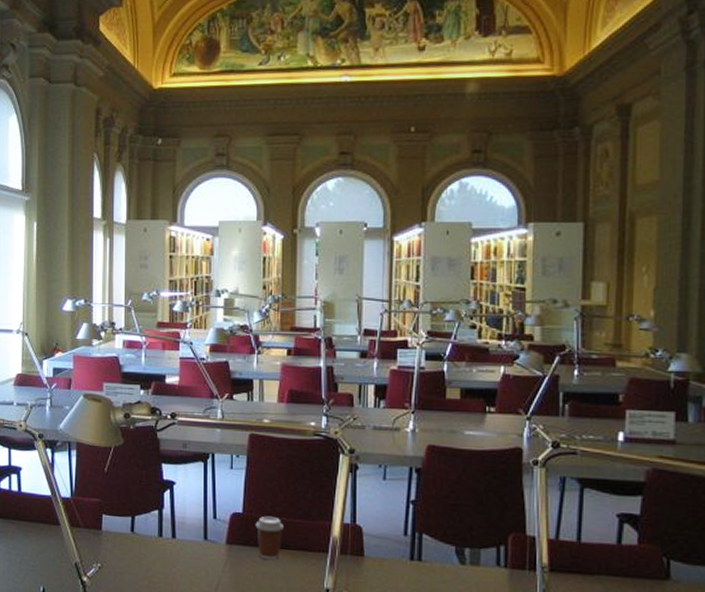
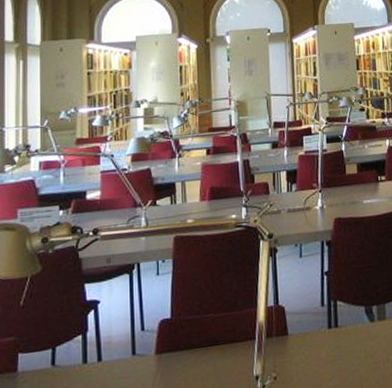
coffee cup: present [255,516,284,559] -> none [184,315,212,361]

